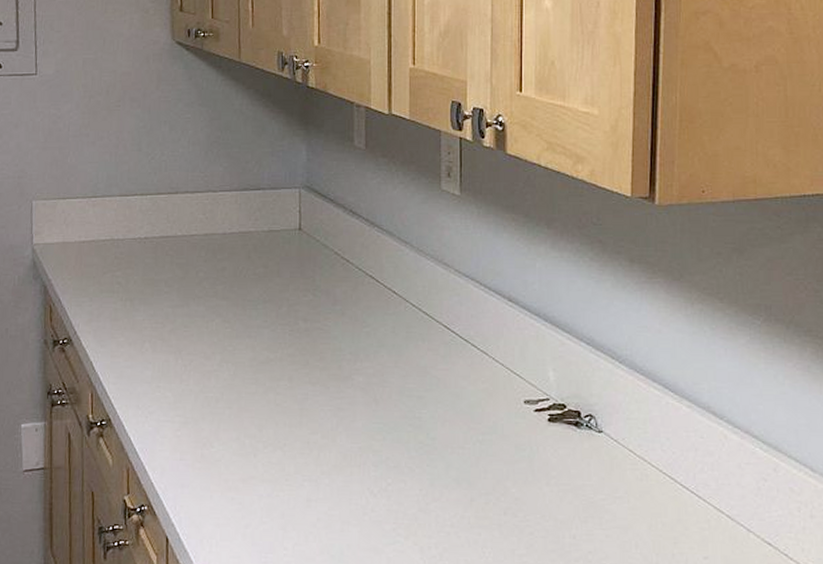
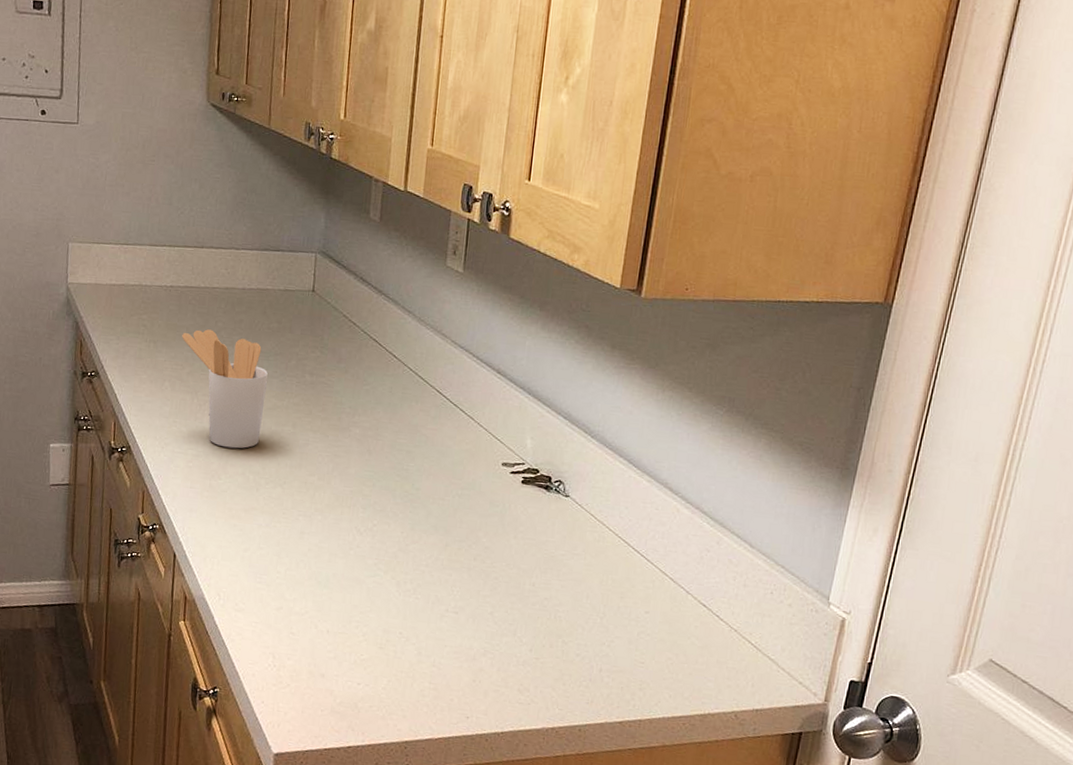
utensil holder: none [160,281,258,411] -> present [182,329,269,449]

